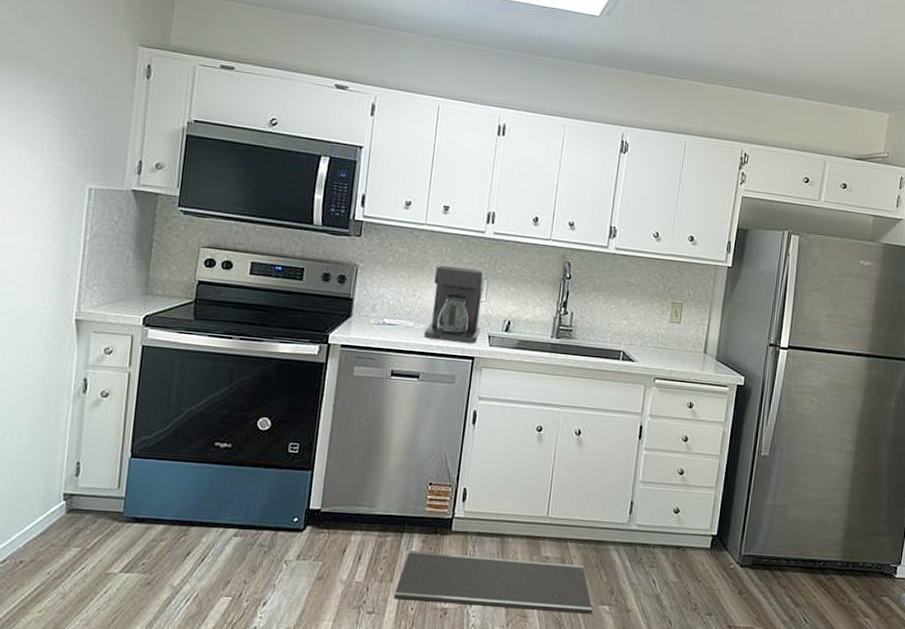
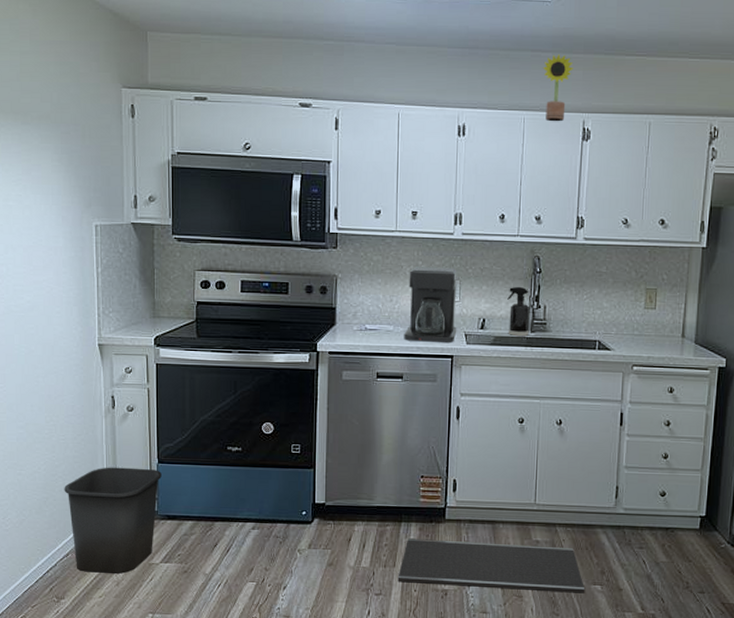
waste bin: none [10,459,134,584] -> present [64,467,162,574]
spray bottle: none [532,290,557,343] -> present [507,286,530,337]
decorative plant: none [586,67,616,133] -> present [542,54,574,122]

